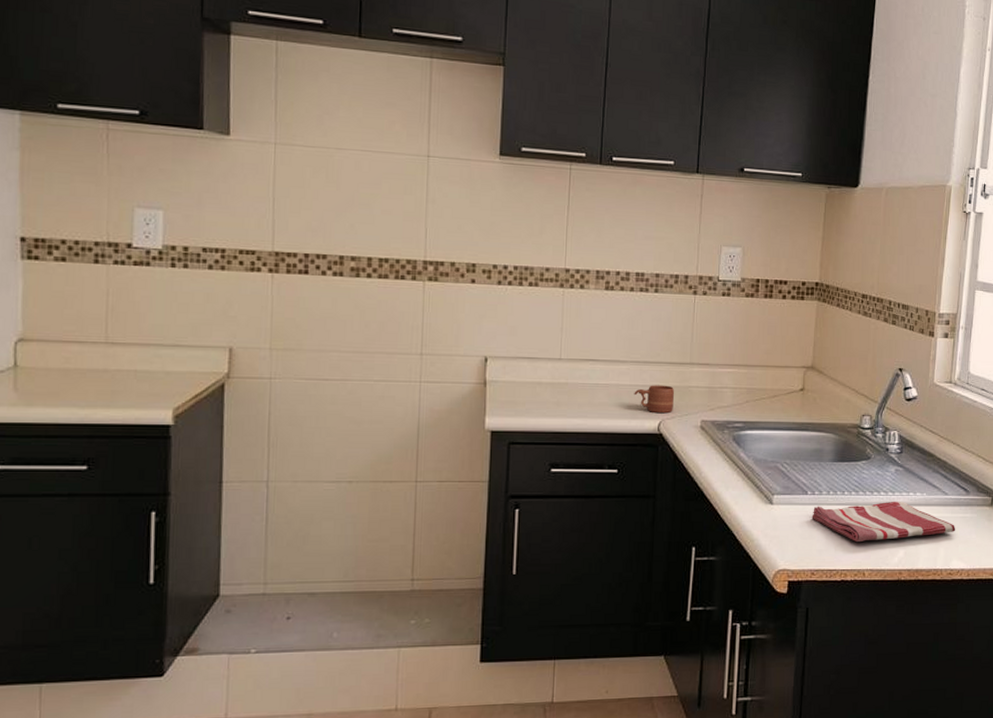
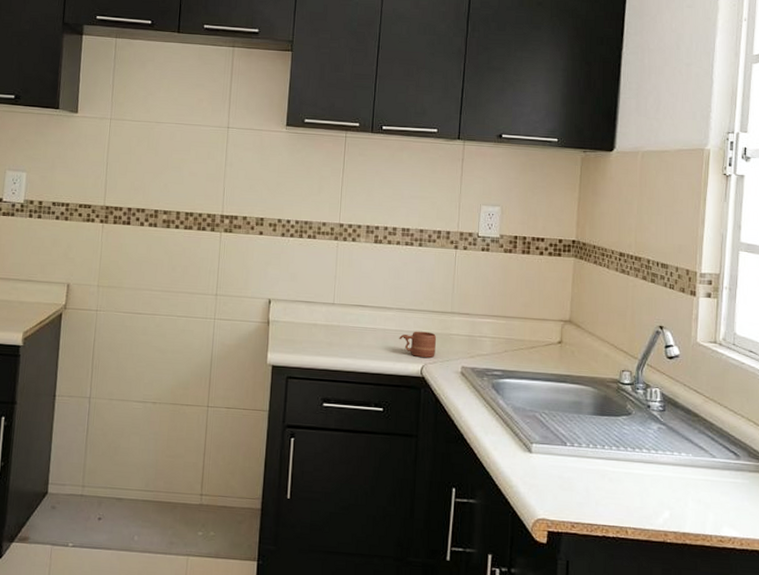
dish towel: present [811,502,956,542] -> none [571,458,726,499]

